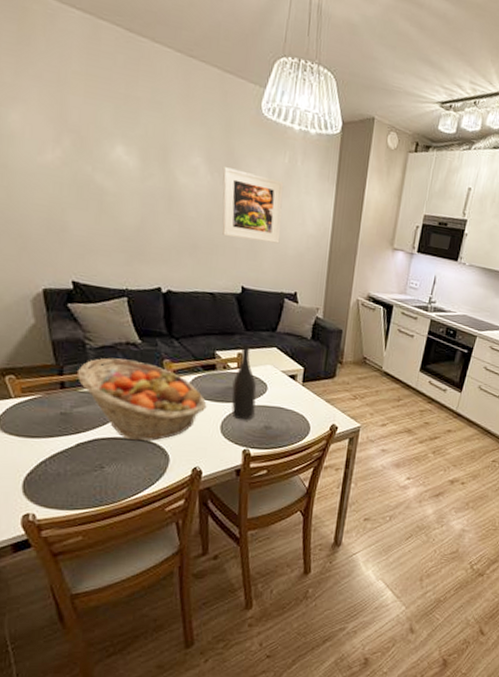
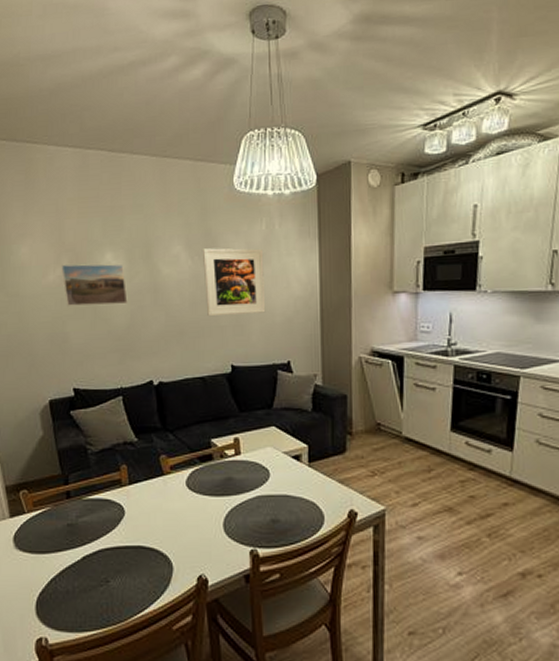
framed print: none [62,144,139,205] -> present [61,264,128,306]
fruit basket: present [76,357,207,442] -> none [80,460,207,549]
wine bottle: present [231,344,257,420] -> none [232,427,259,515]

